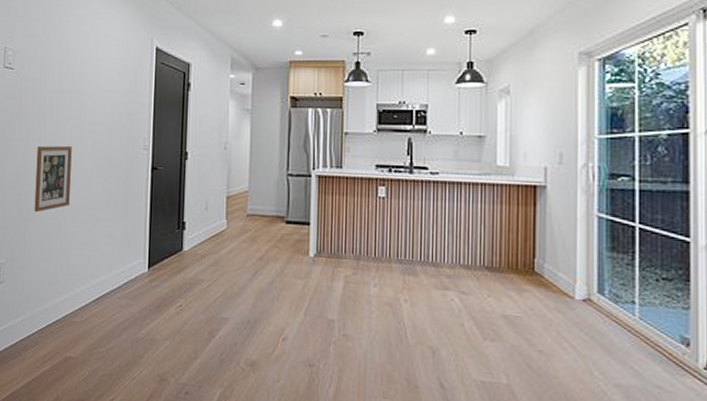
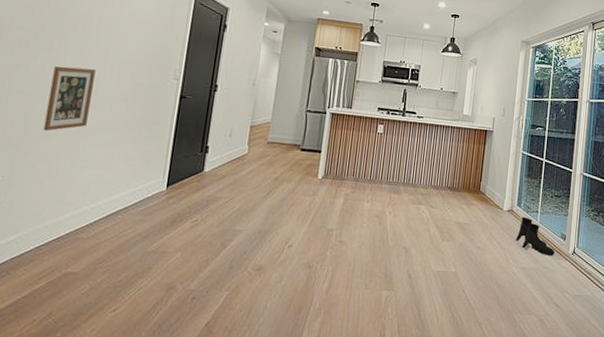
boots: none [601,309,672,370] -> present [516,216,555,256]

